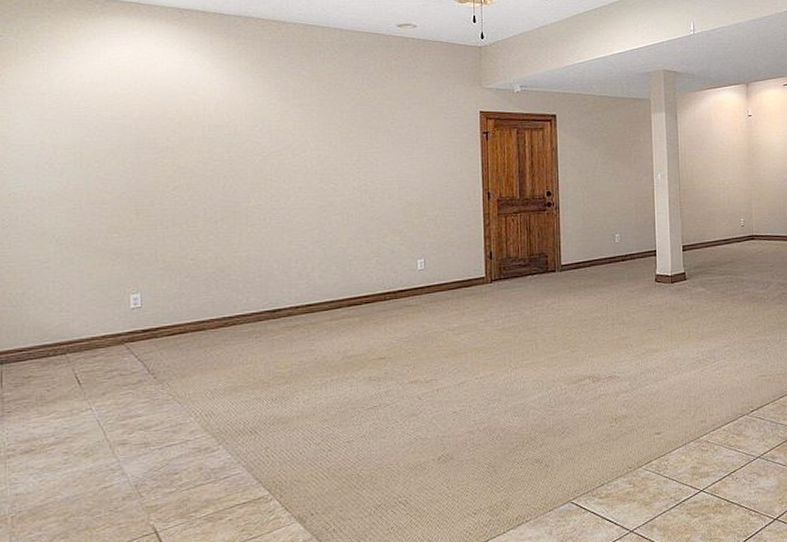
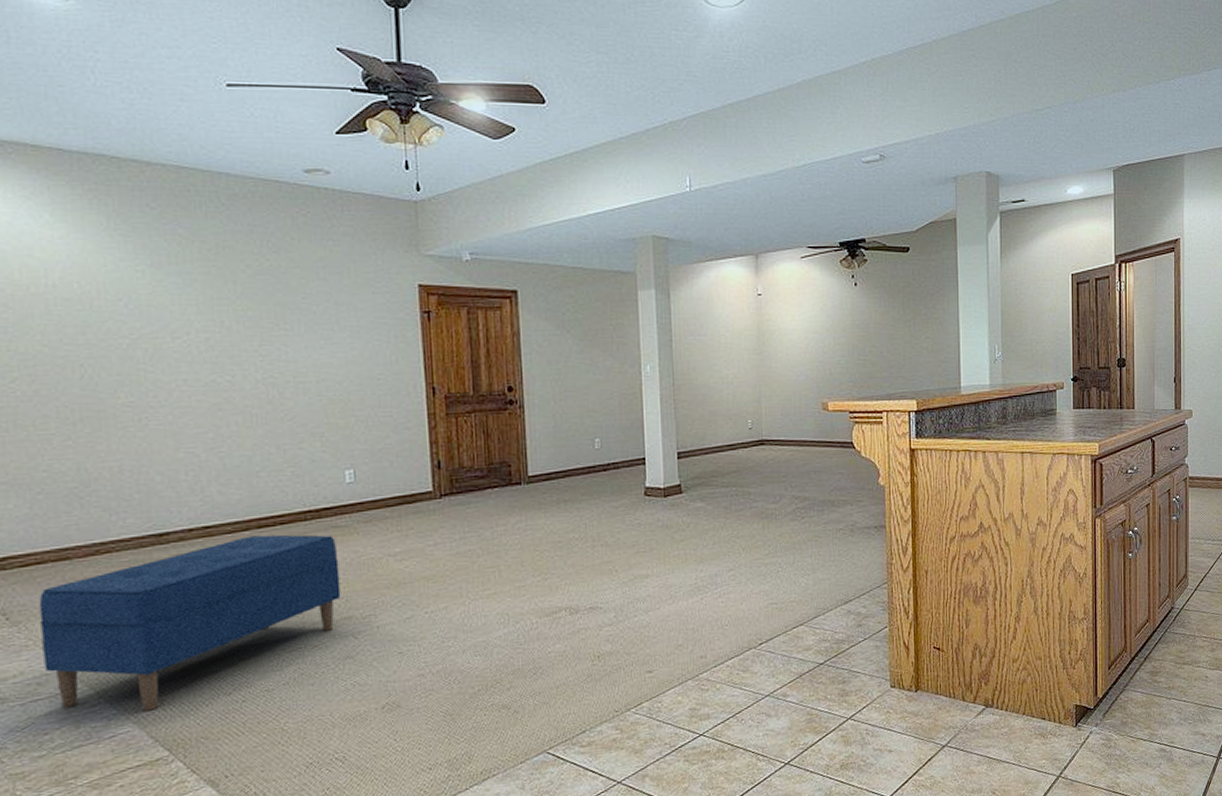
bench: none [179,312,410,457] -> present [39,534,341,711]

